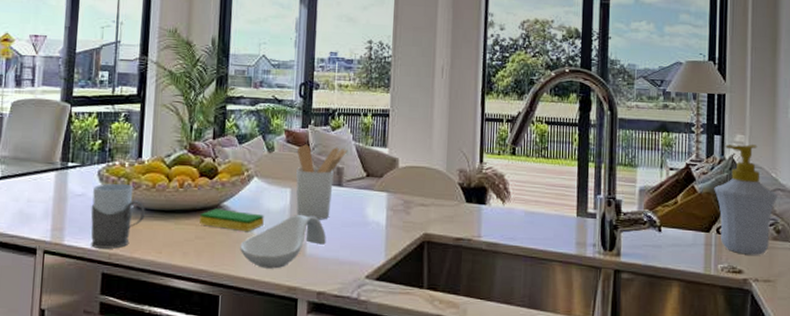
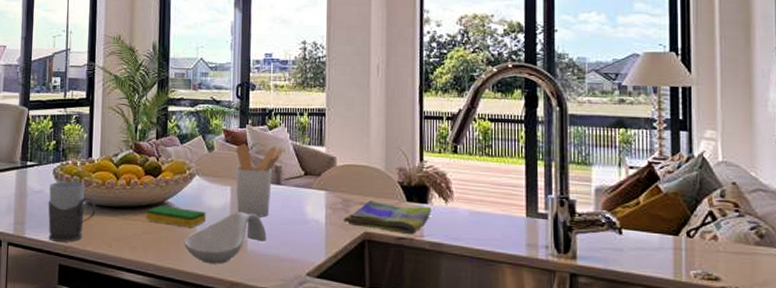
dish towel: none [404,202,489,235] -> present [344,200,432,234]
soap bottle: present [714,144,778,255] -> none [682,141,759,261]

